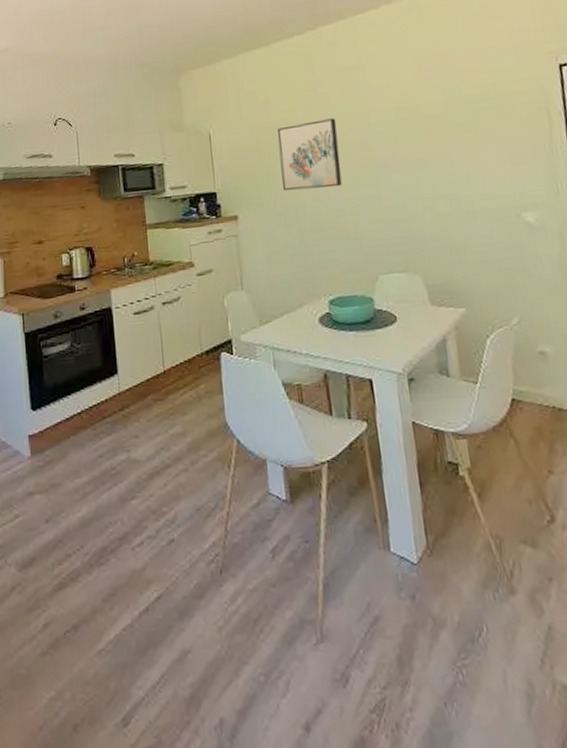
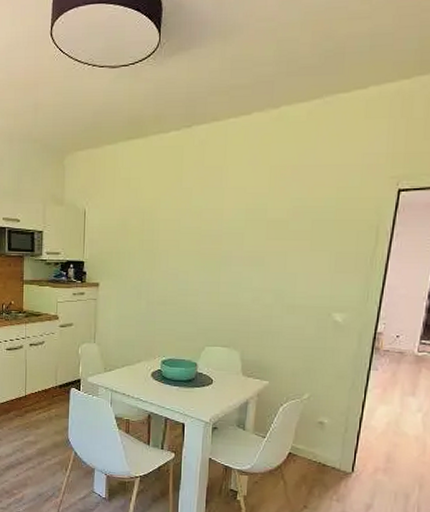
wall art: present [277,118,342,191] -> none [140,211,194,271]

